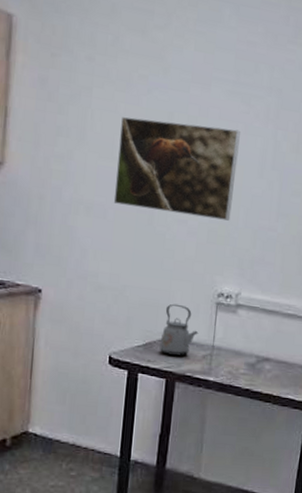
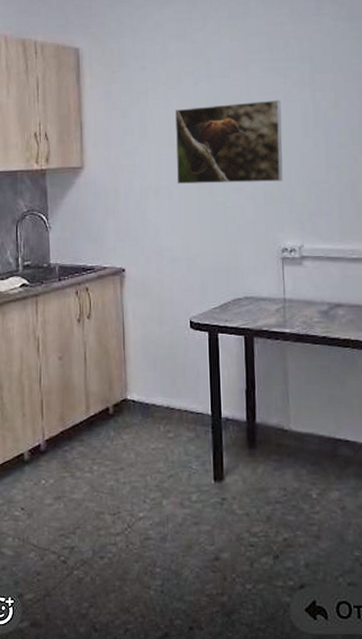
kettle: present [159,303,199,356] -> none [234,264,269,313]

